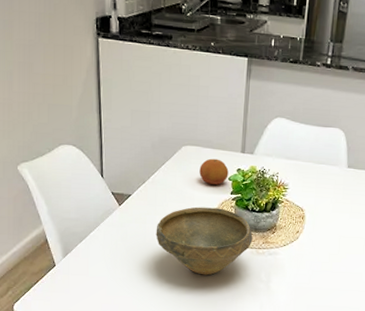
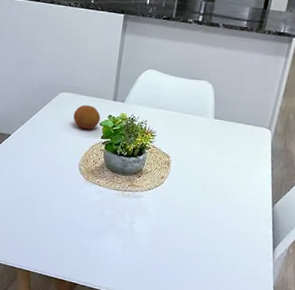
bowl: present [156,206,253,276] -> none [30,148,120,213]

